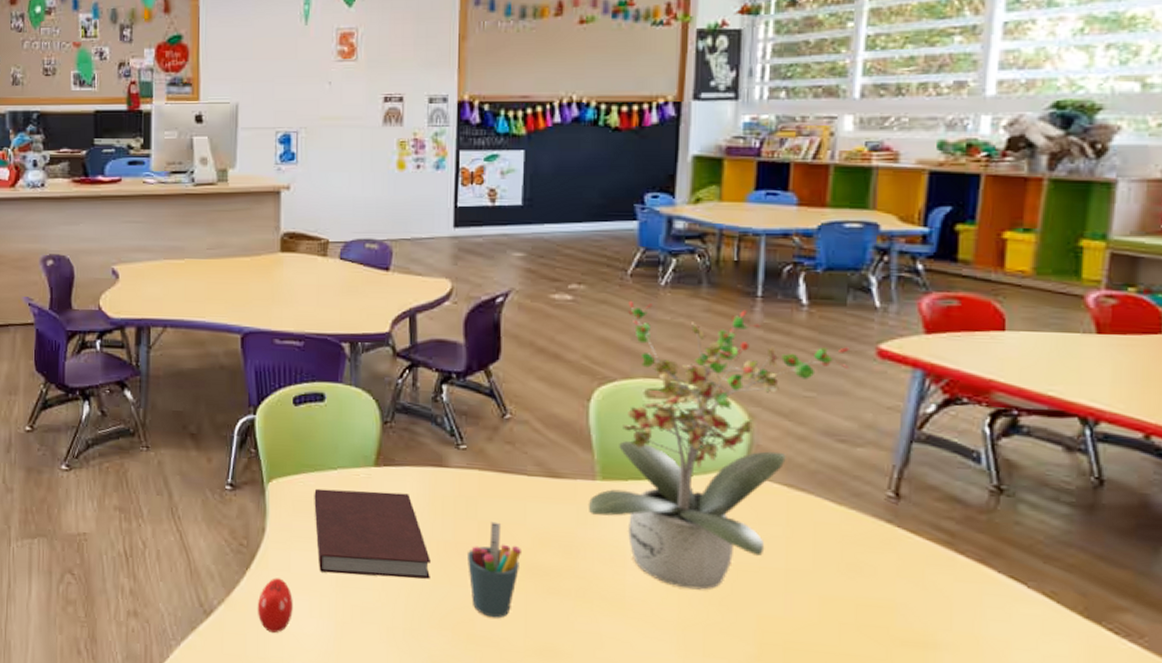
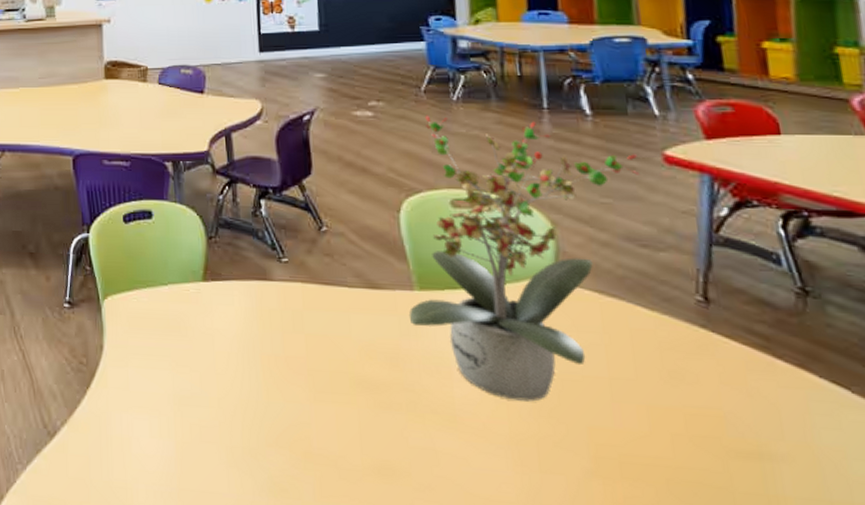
apple: present [257,578,293,634] -> none [99,396,134,455]
notebook: present [314,488,430,579] -> none [147,304,264,395]
pen holder: present [466,521,523,618] -> none [297,334,351,435]

